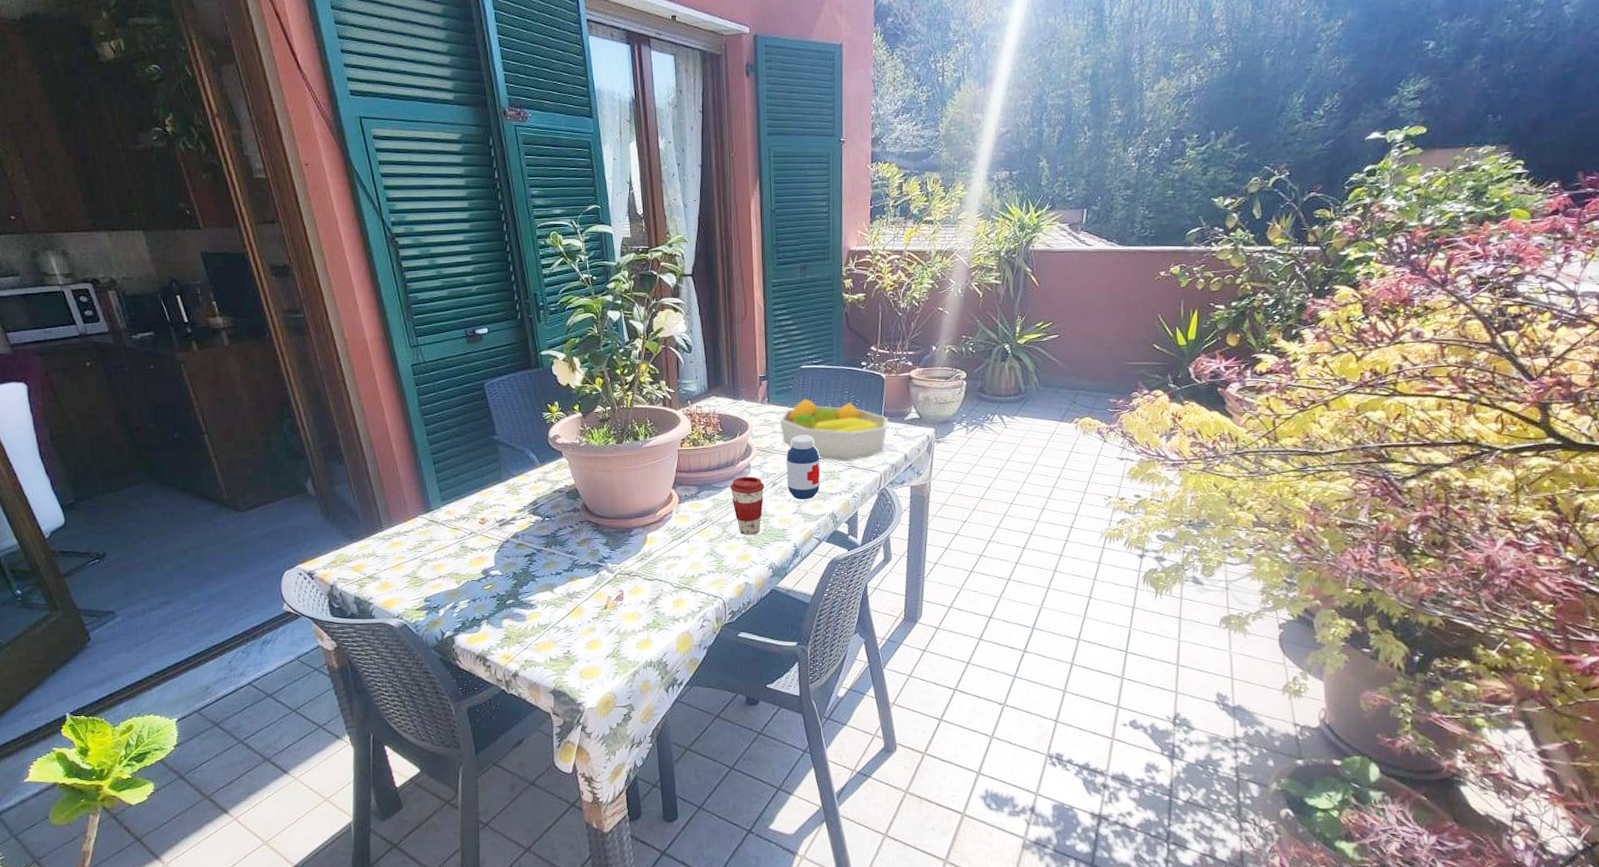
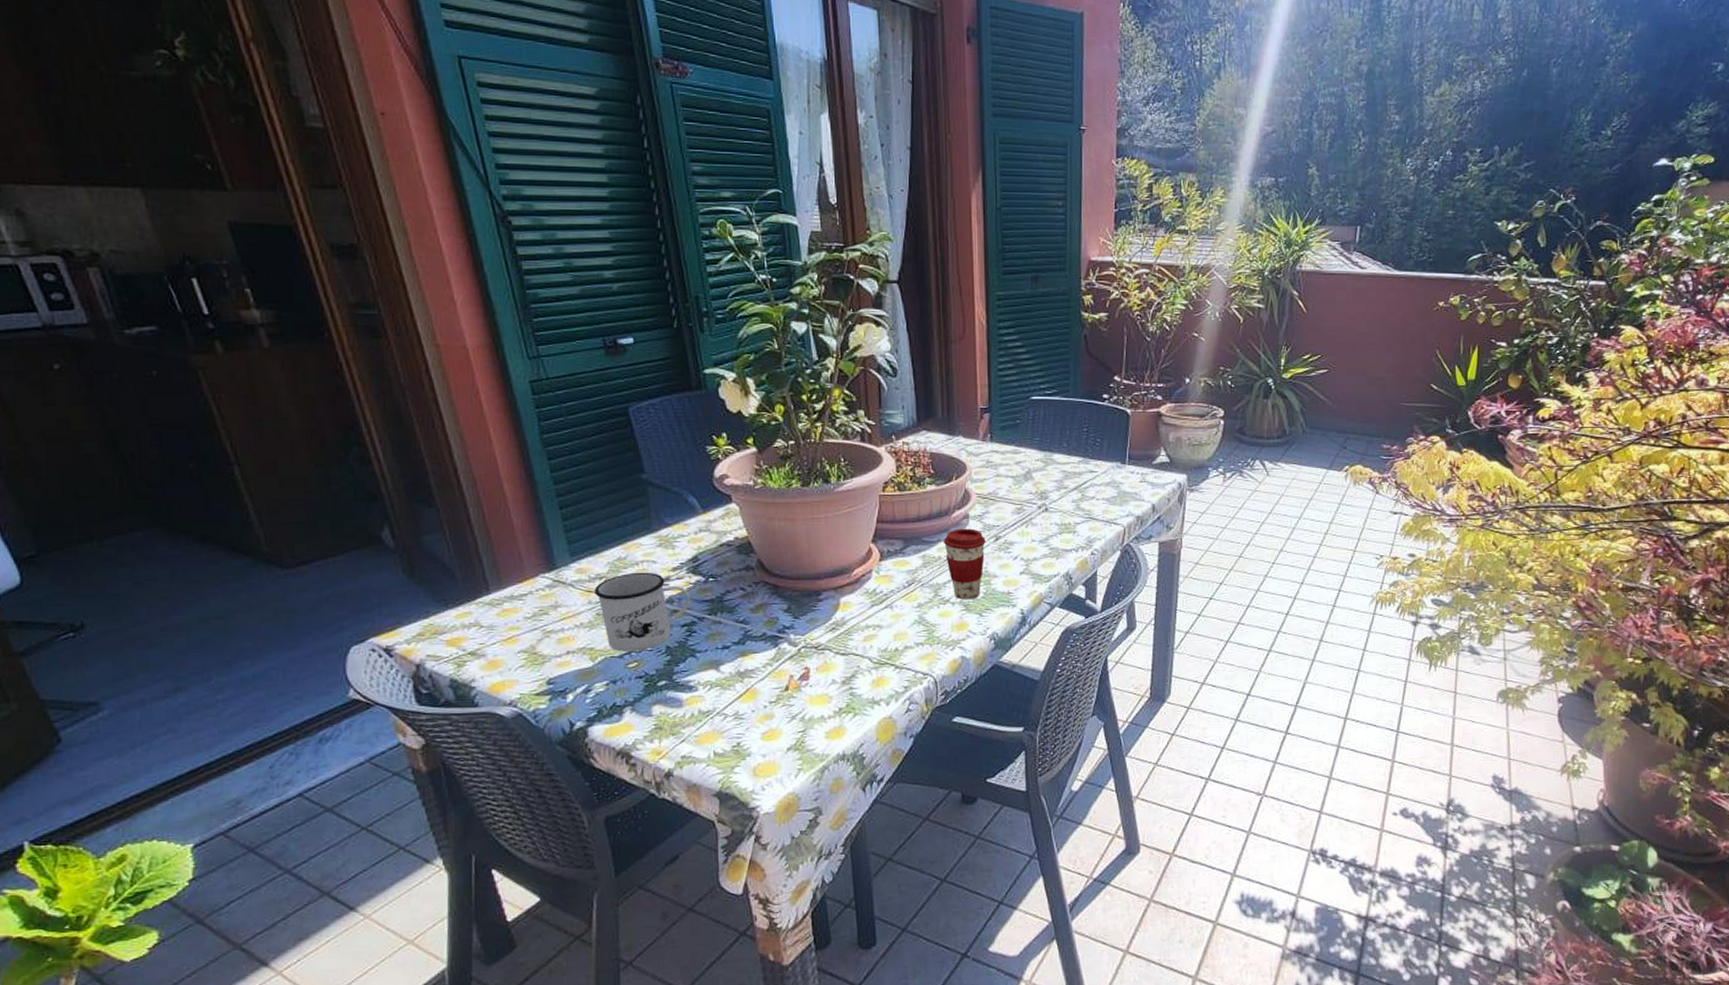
mug: none [459,513,531,577] -> present [594,572,690,652]
fruit bowl: present [779,398,888,462] -> none [1004,436,1134,512]
medicine bottle: present [786,436,821,500] -> none [1012,481,1053,558]

